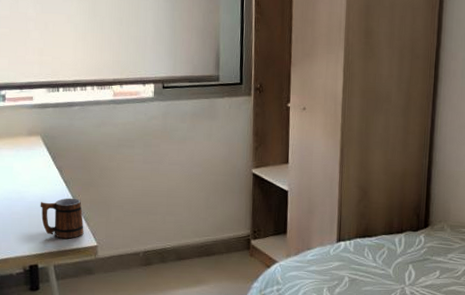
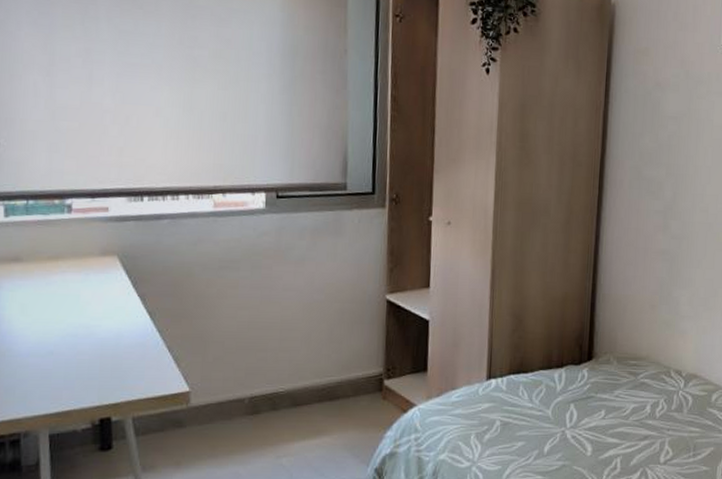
mug: present [40,198,84,239] -> none [115,332,173,384]

